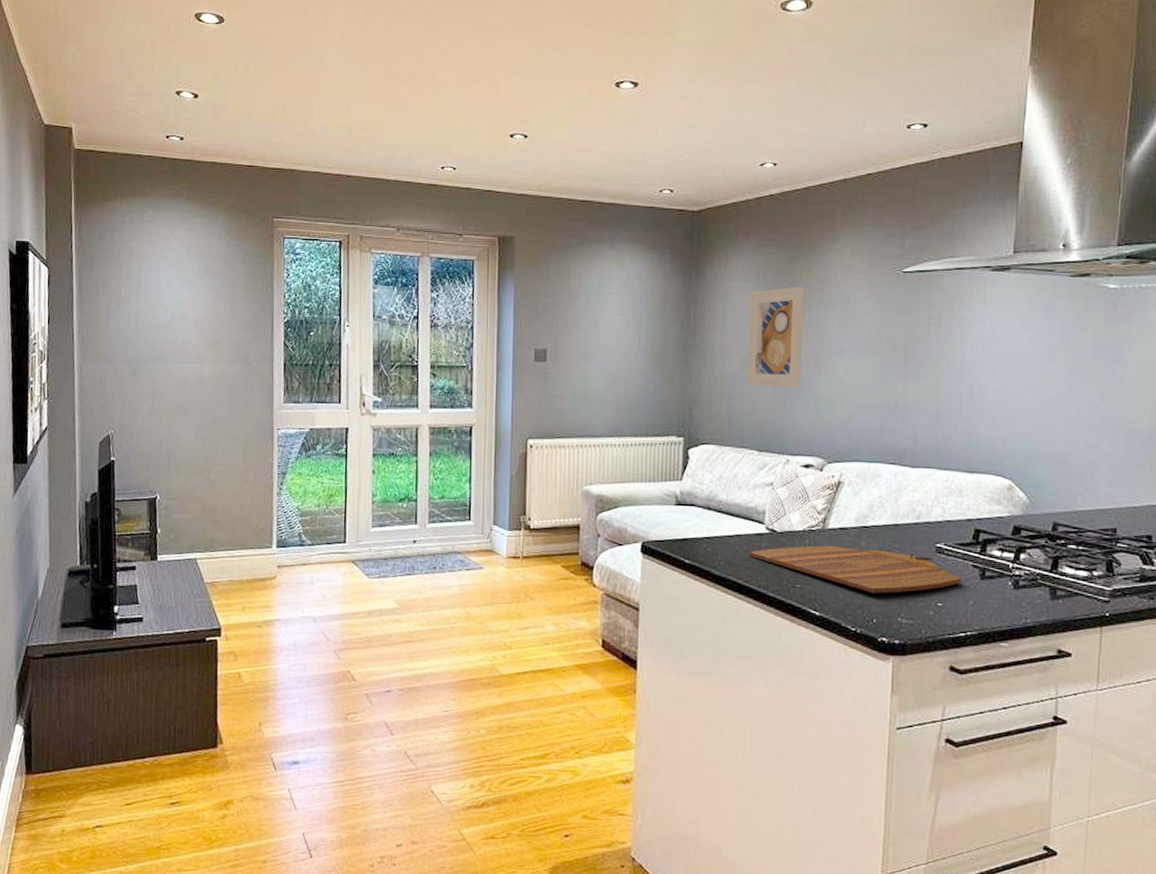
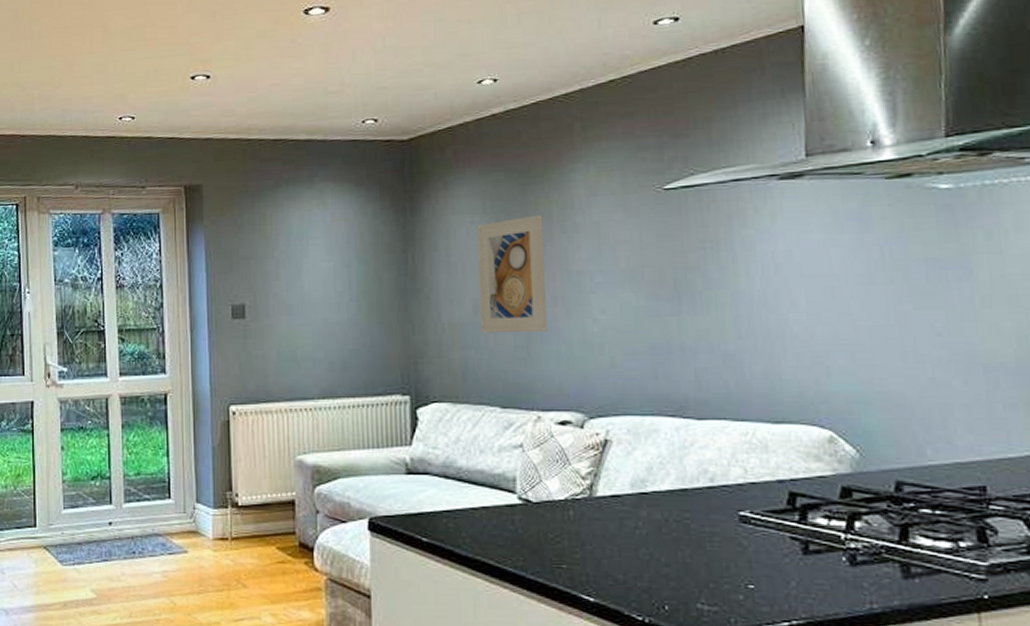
cutting board: present [749,545,962,594] -> none [500,516,778,575]

